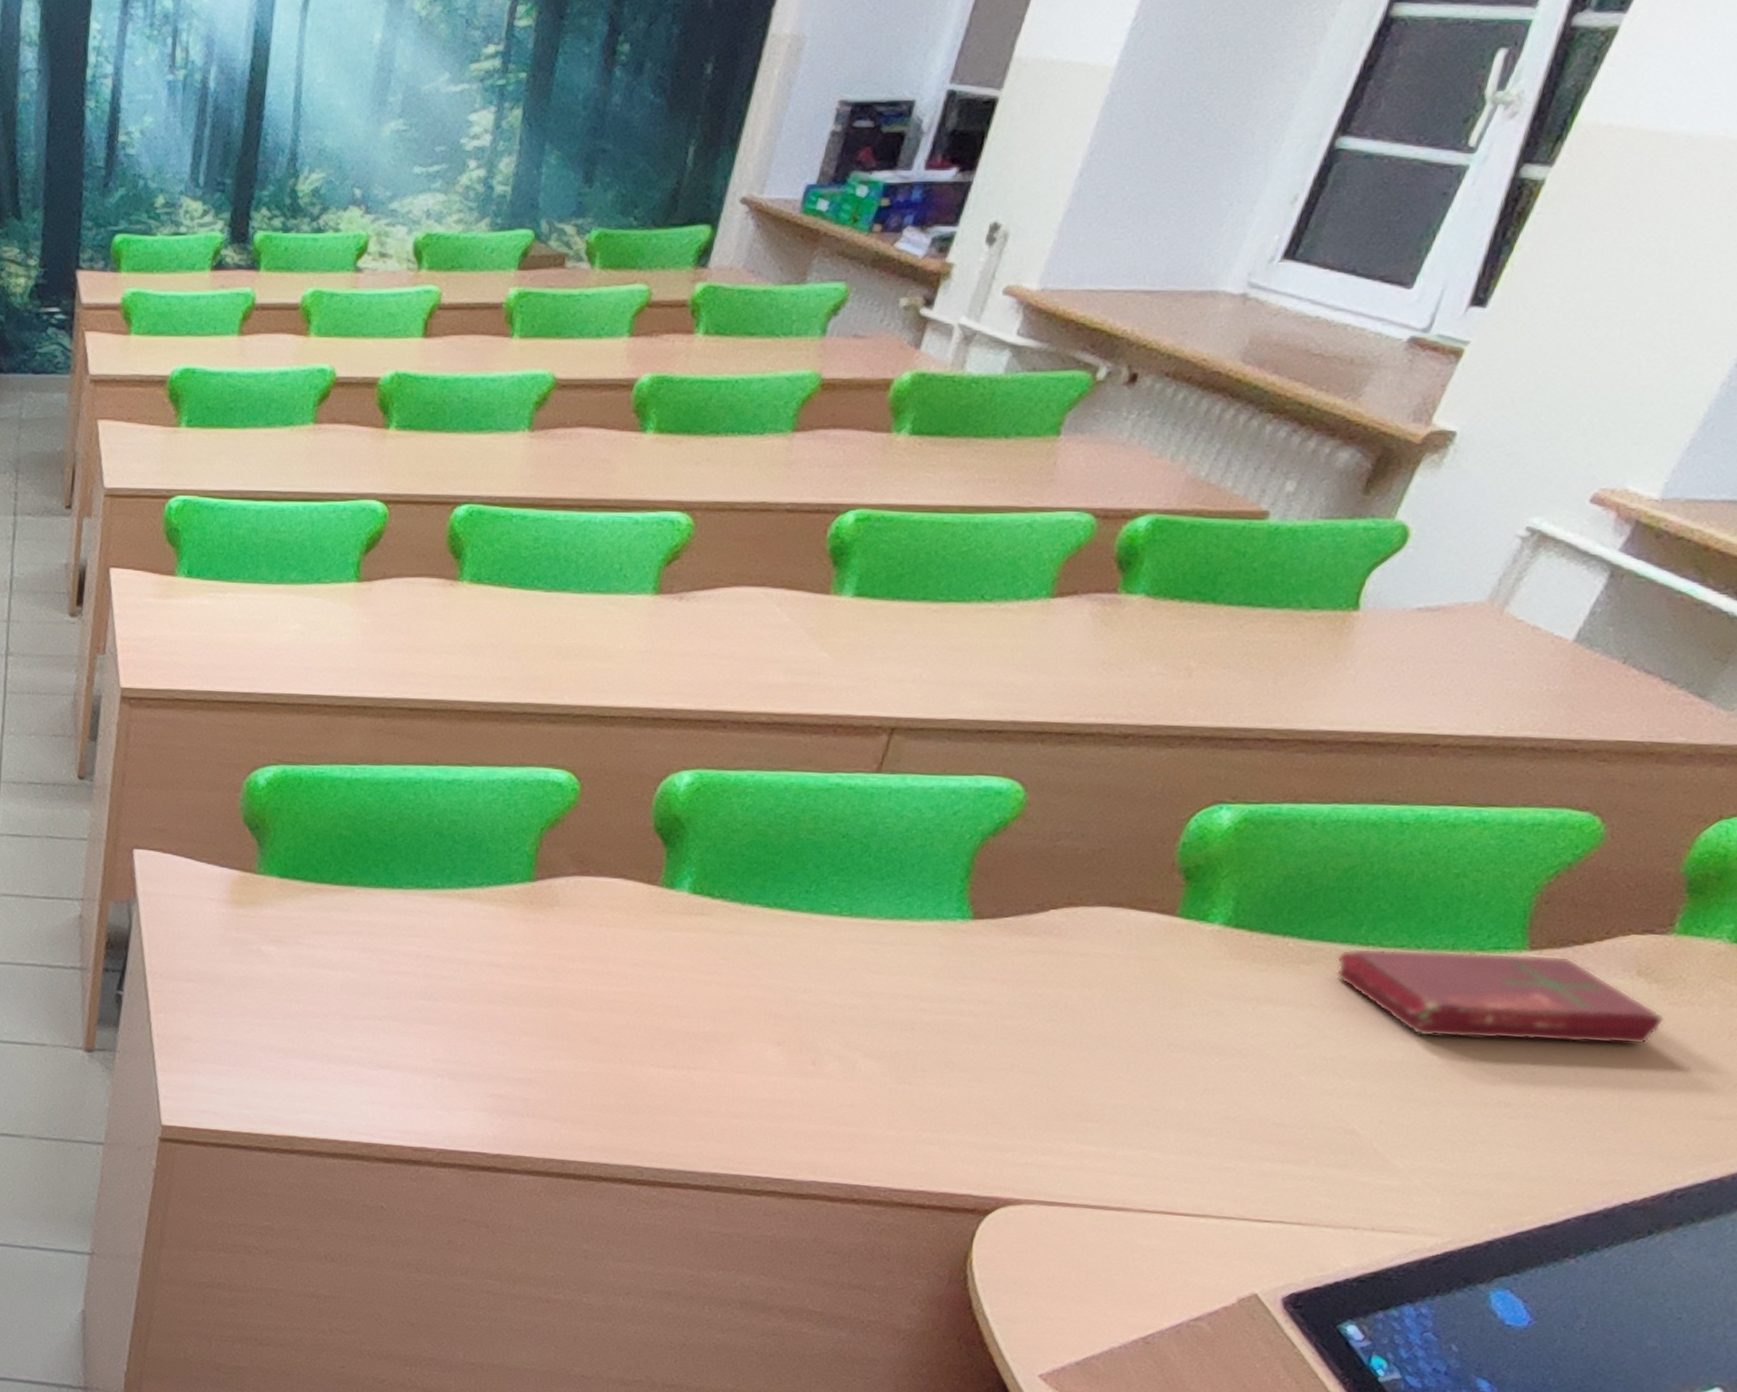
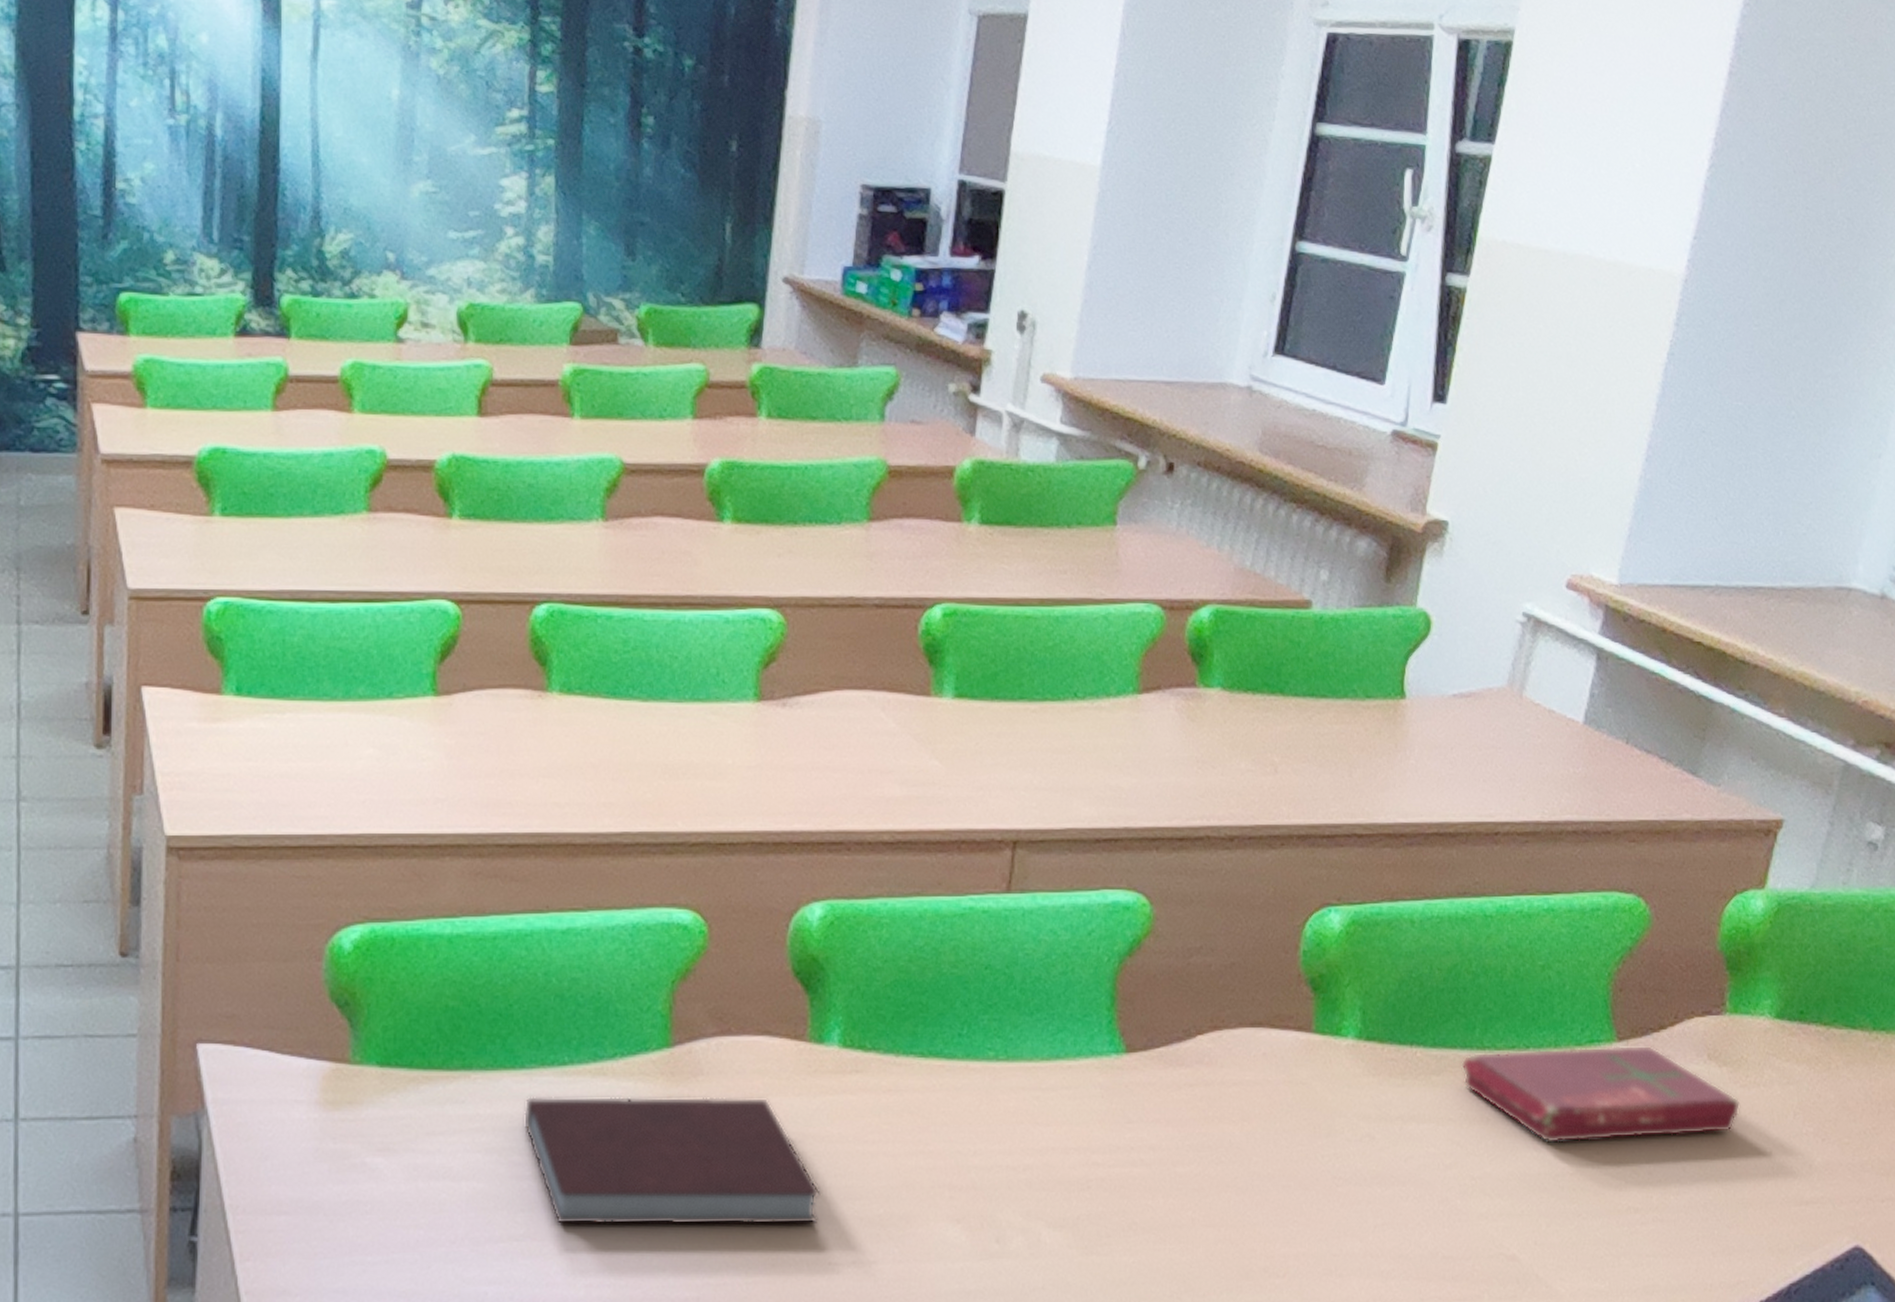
notebook: none [395,911,653,1033] -> present [523,1096,821,1226]

